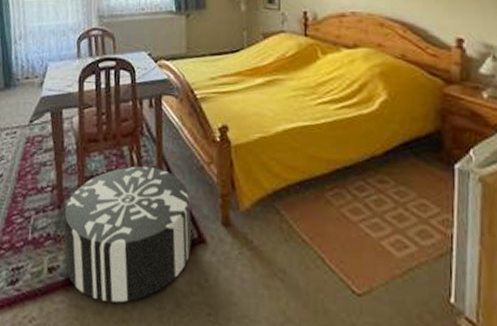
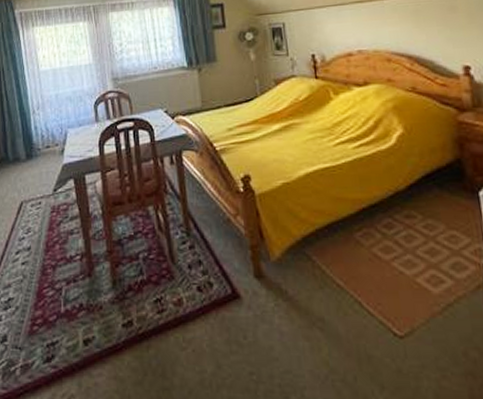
pouf: present [63,166,192,303] -> none [95,225,227,370]

